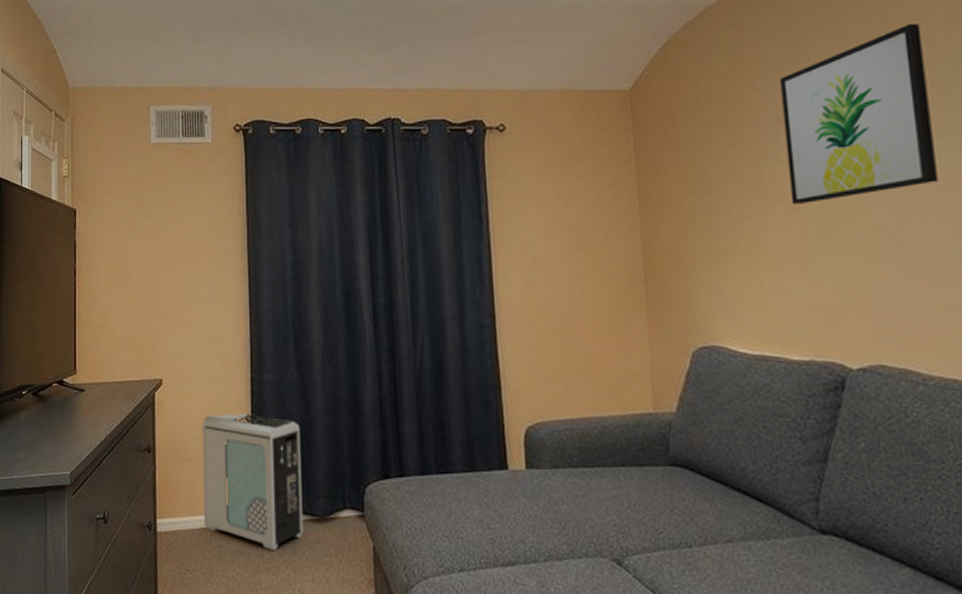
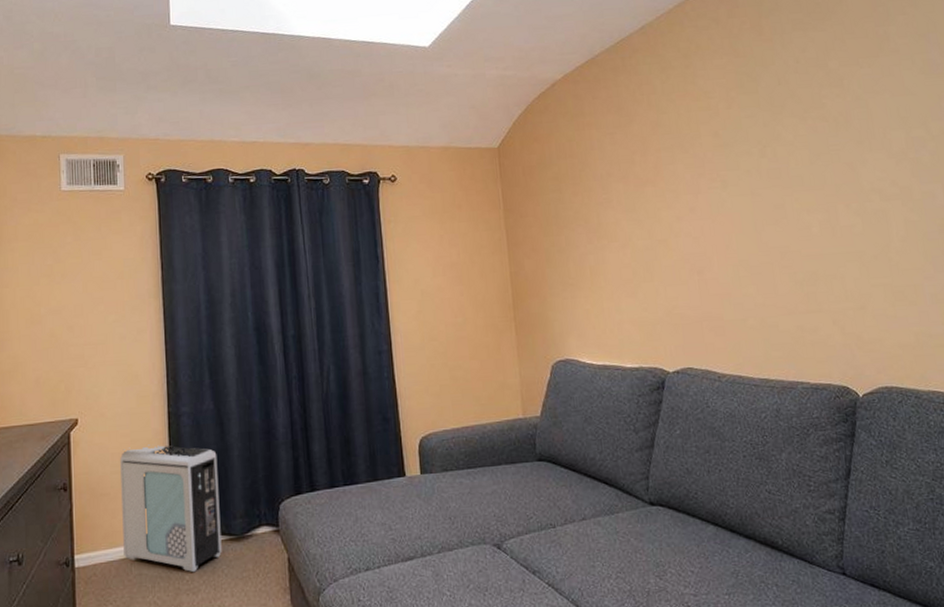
wall art: present [779,23,940,204] -> none [611,100,725,242]

